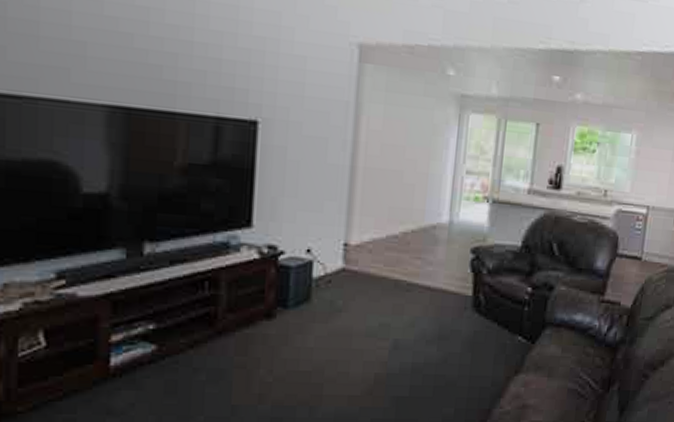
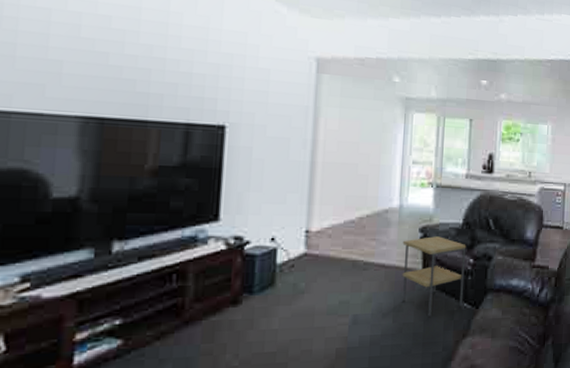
side table: none [448,259,524,348] -> present [401,236,466,316]

